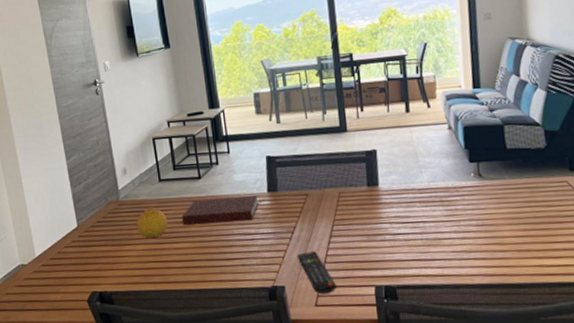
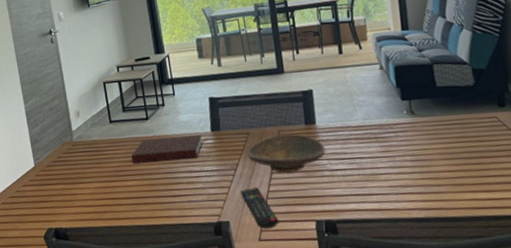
fruit: present [136,207,168,239] -> none [89,147,118,177]
decorative bowl: none [304,195,388,236] -> present [246,133,326,173]

